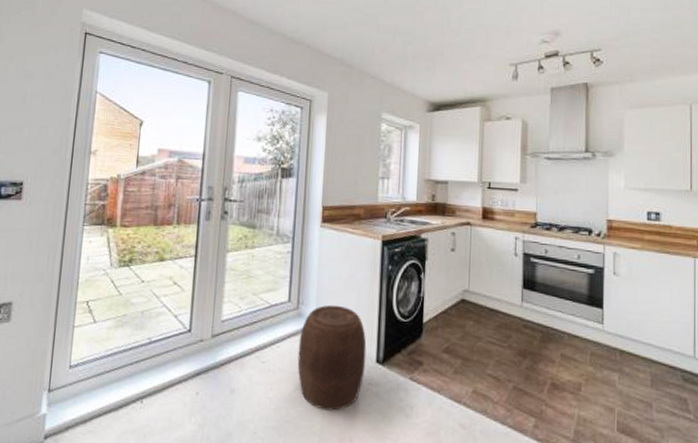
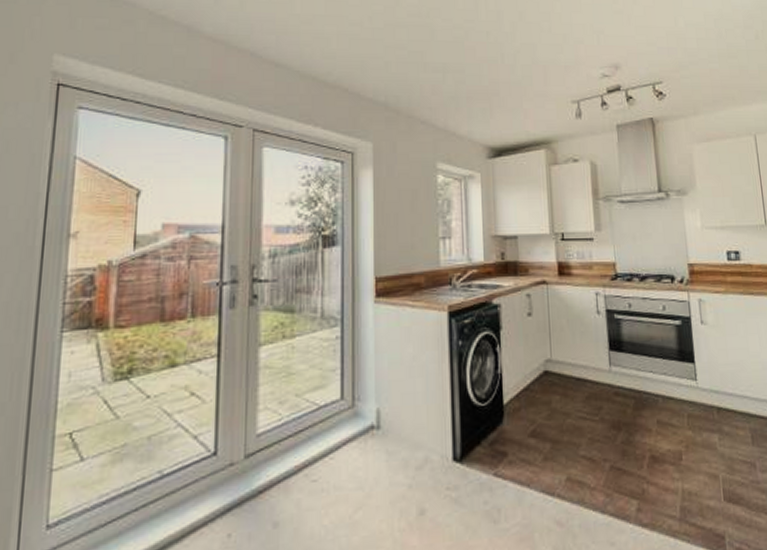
stool: present [297,304,367,411] -> none [357,396,441,531]

